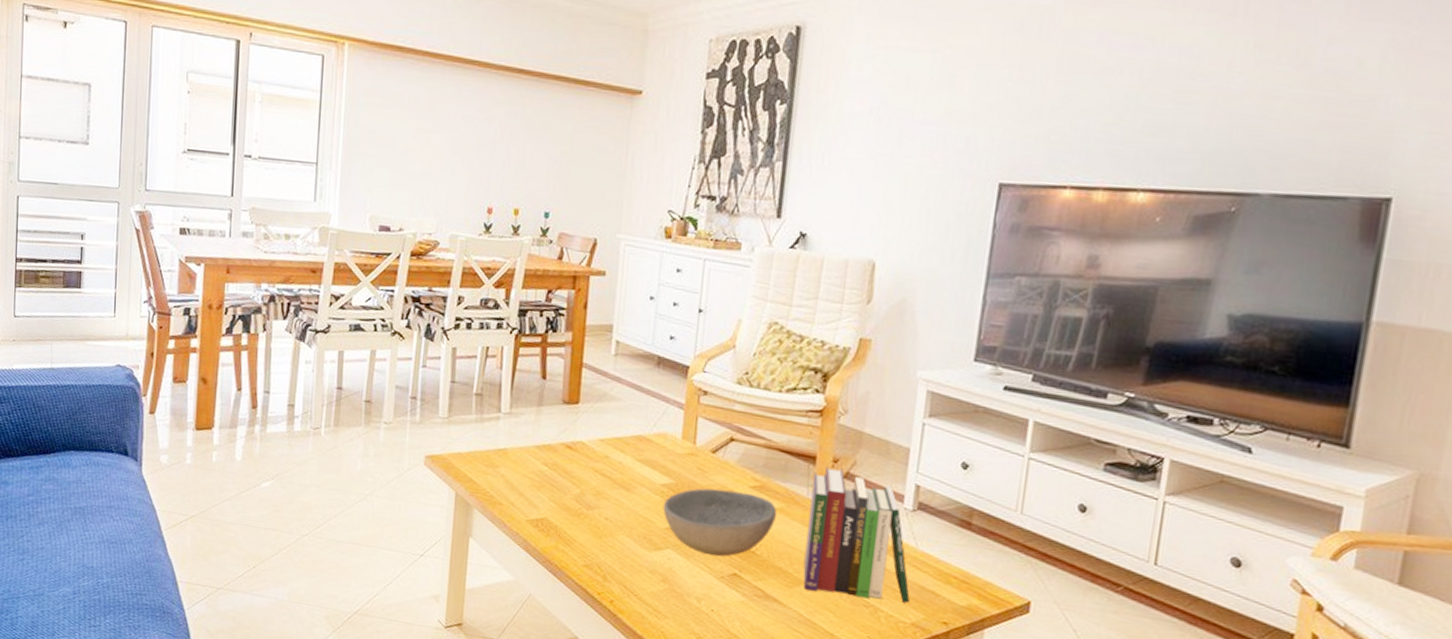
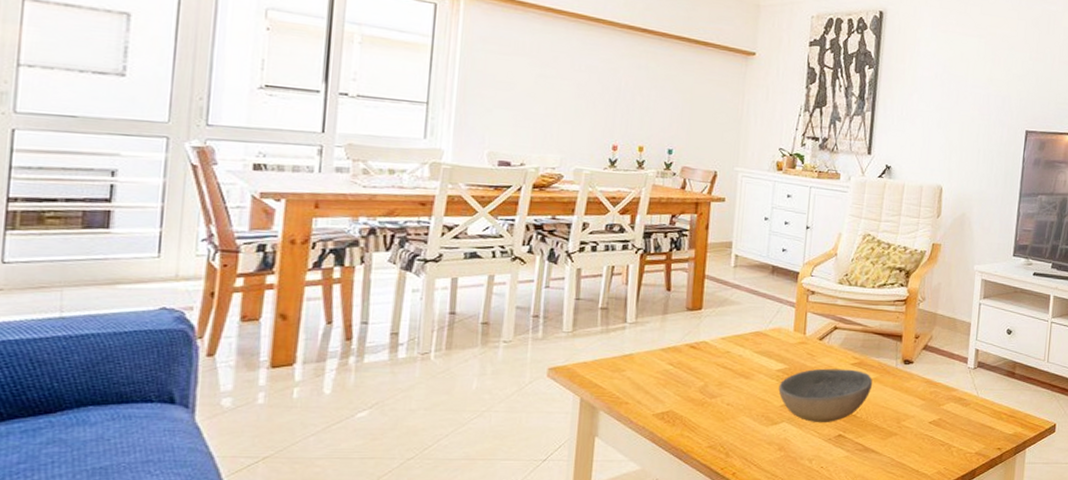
books: present [803,466,910,603] -> none [894,342,974,439]

